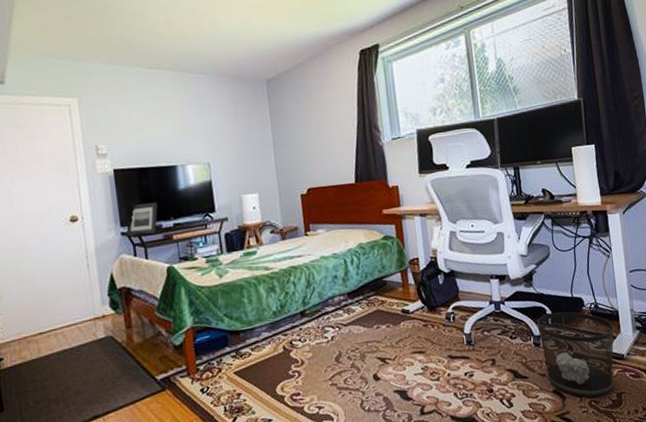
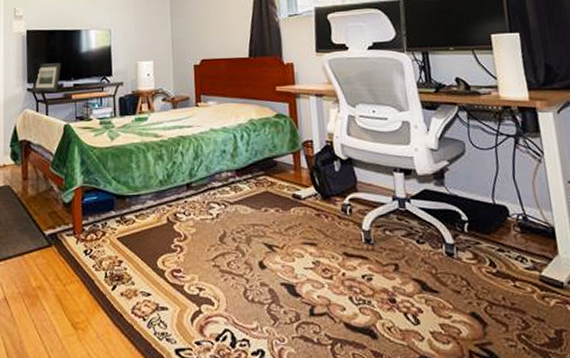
waste bin: present [537,311,614,398] -> none [450,219,550,330]

